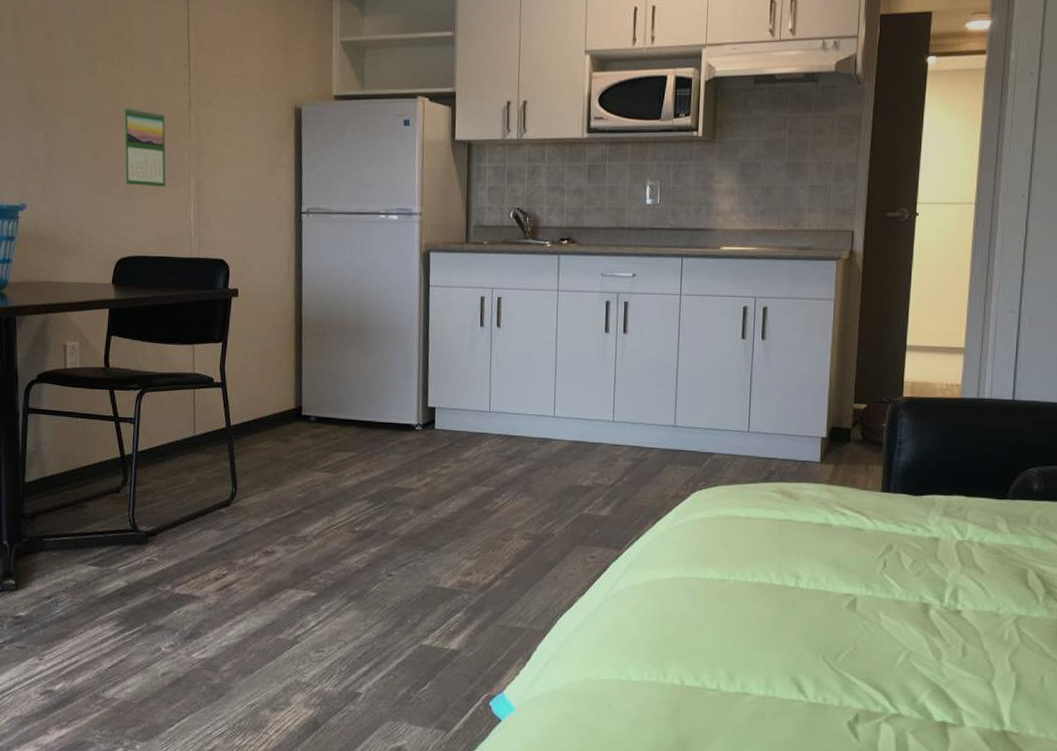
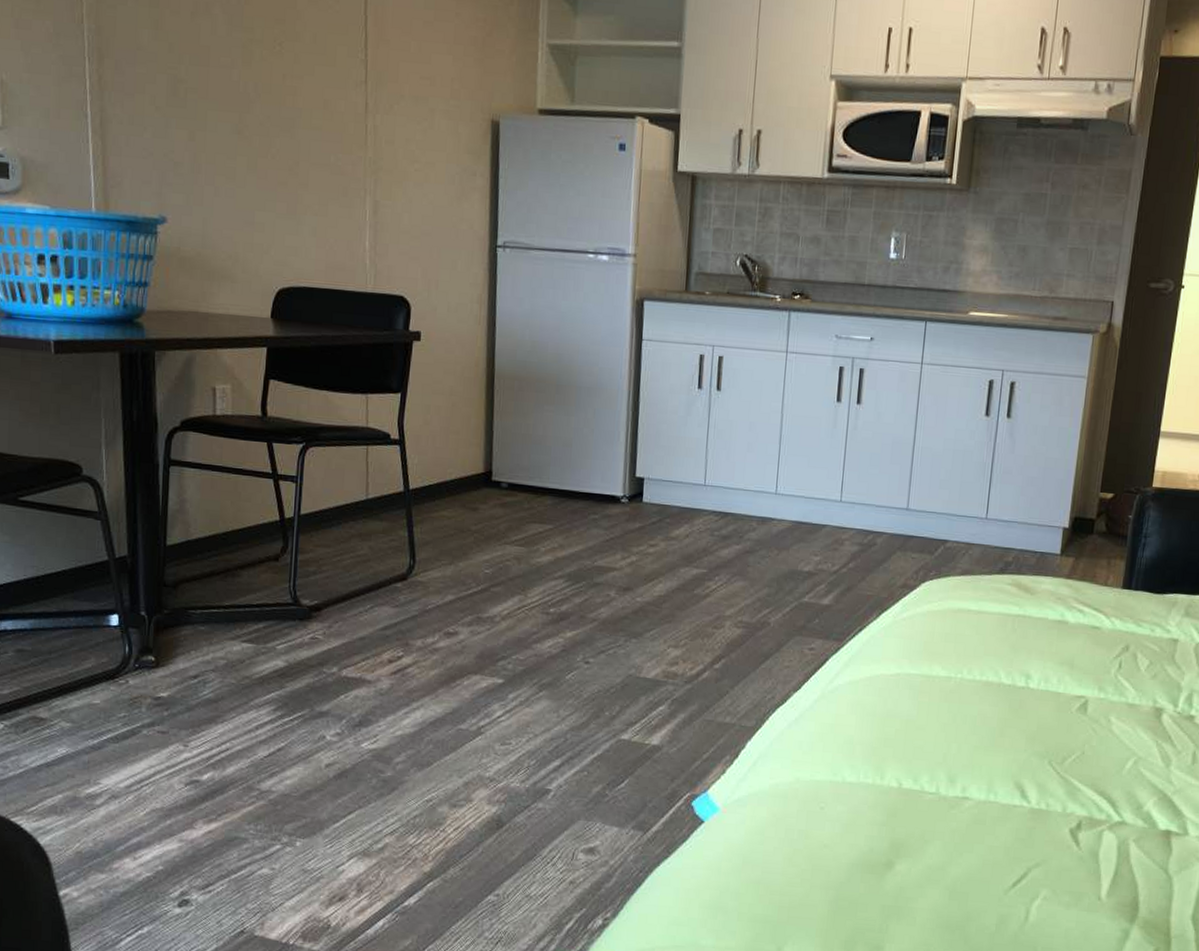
calendar: present [123,106,166,187] -> none [285,105,337,206]

